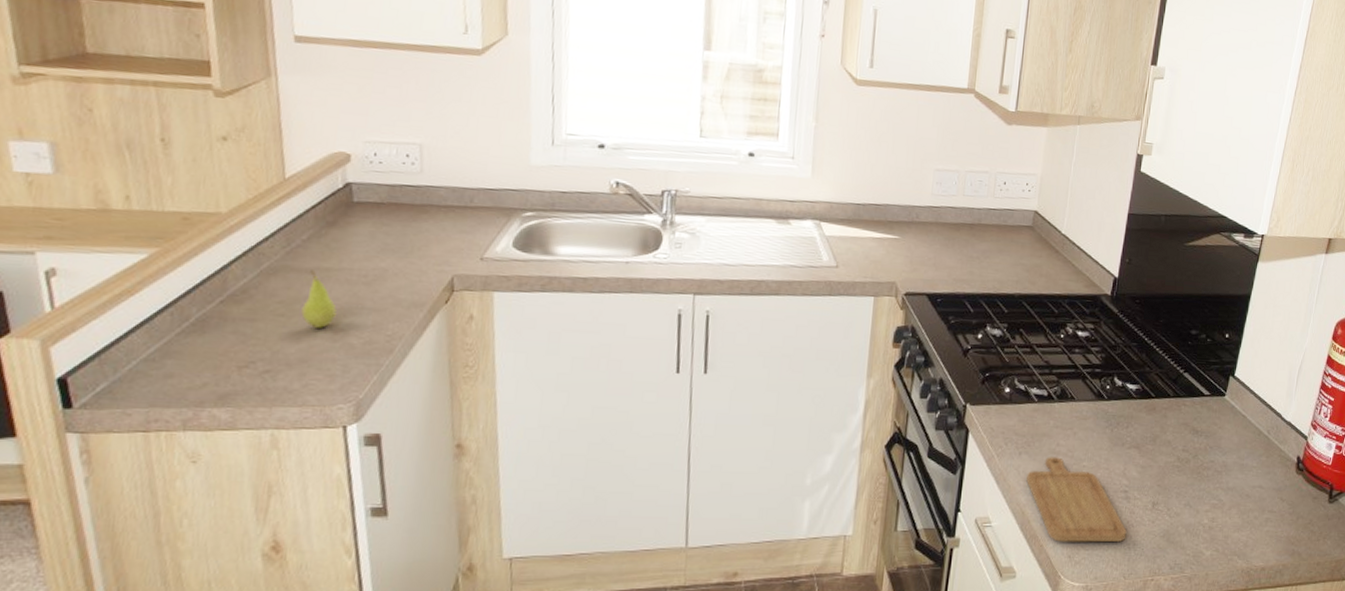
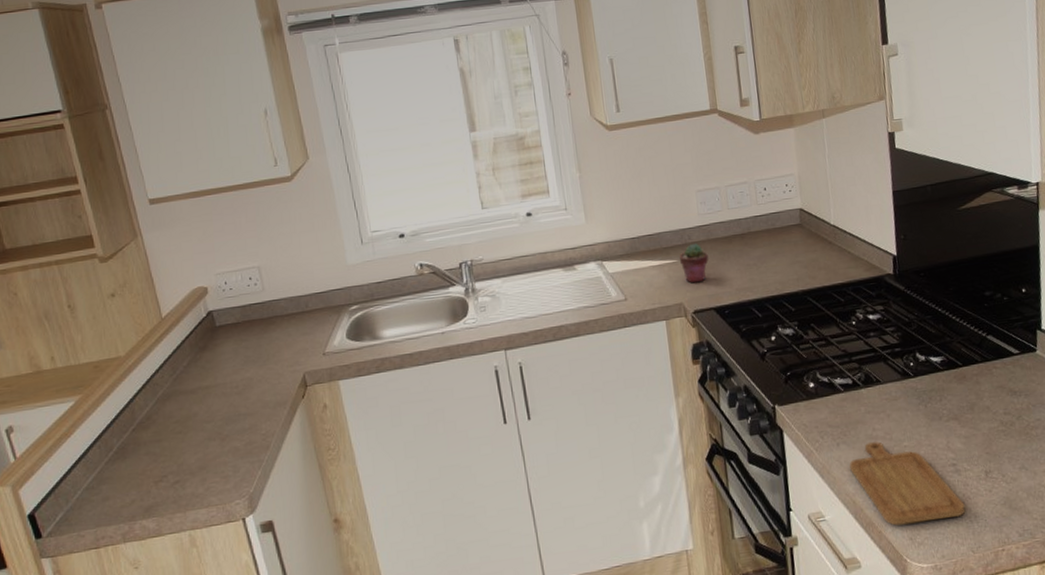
fruit: present [301,270,337,328] -> none [193,390,220,439]
potted succulent: none [901,223,933,265] -> present [679,243,709,284]

